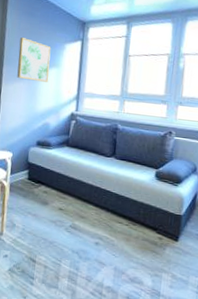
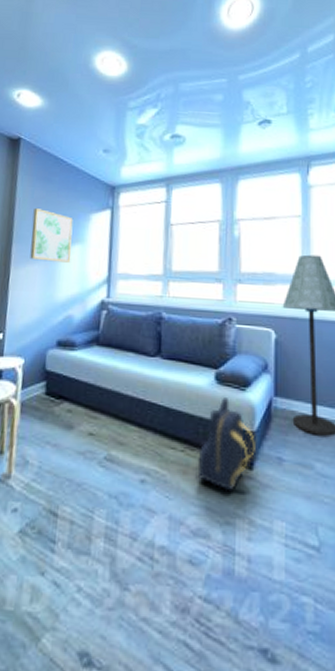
backpack: none [137,190,182,255] -> present [197,397,255,492]

